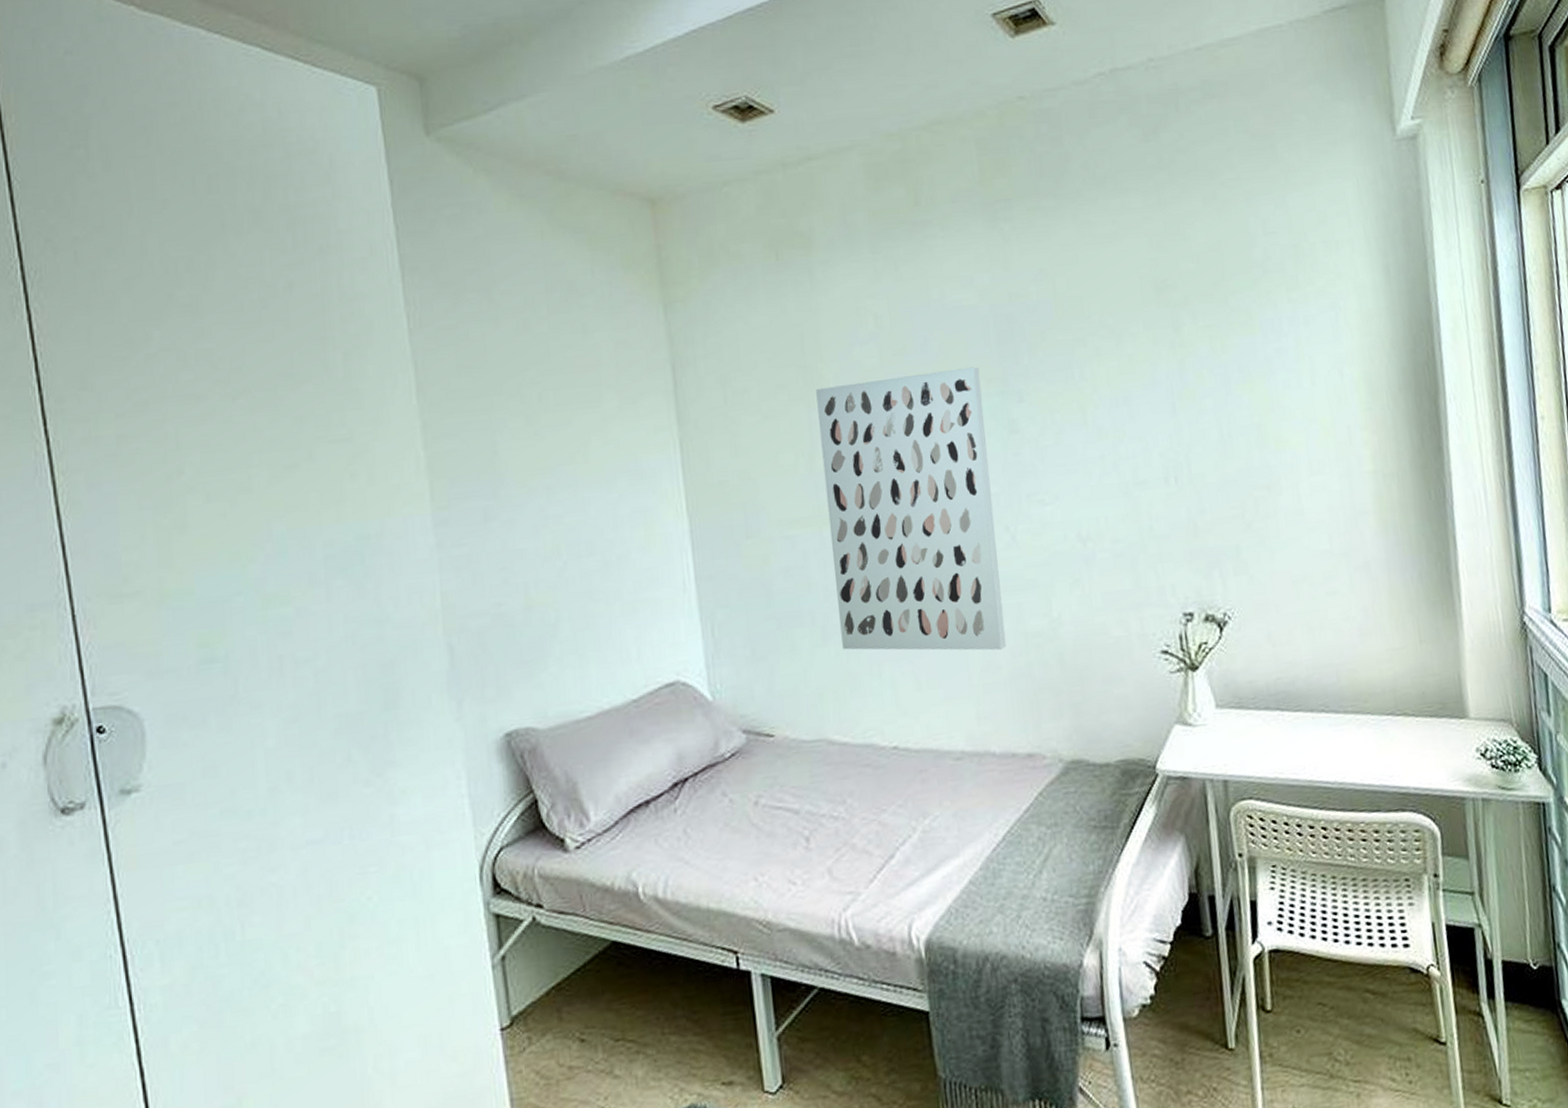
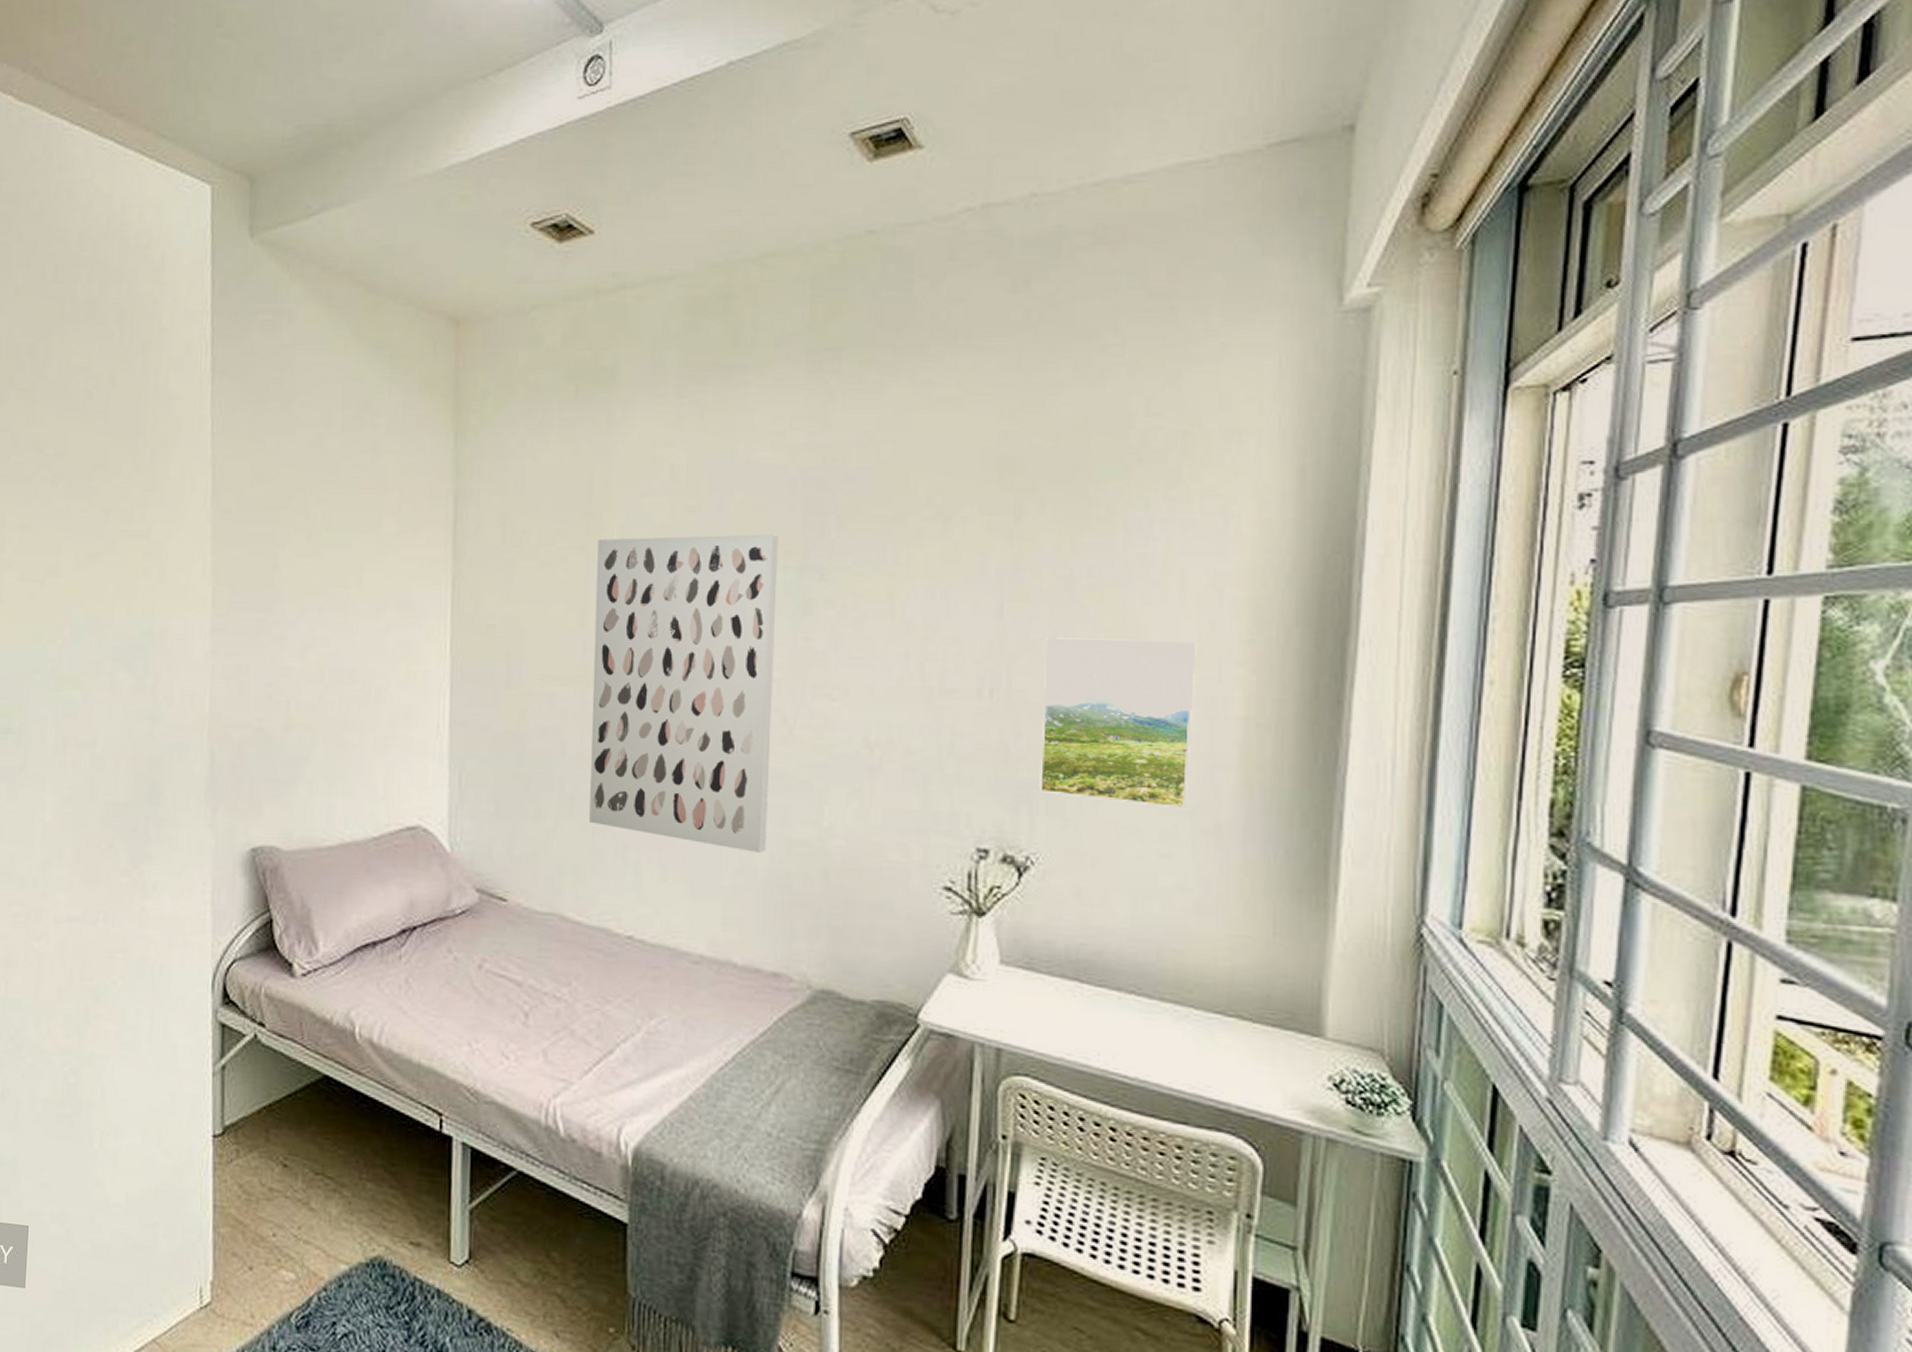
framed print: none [1214,415,1341,558] -> present [1039,637,1197,810]

